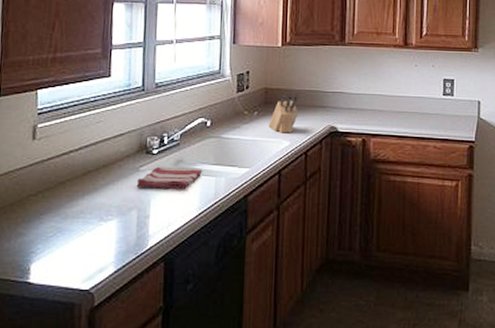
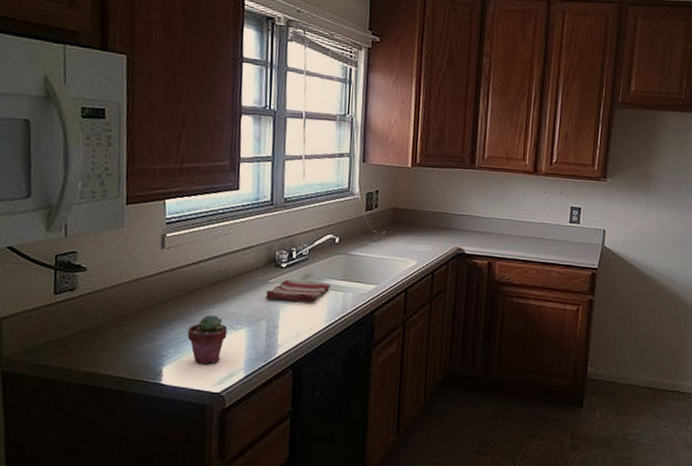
potted succulent: none [57,207,98,260] -> present [187,315,227,365]
knife block: present [268,92,299,133] -> none [396,212,427,253]

